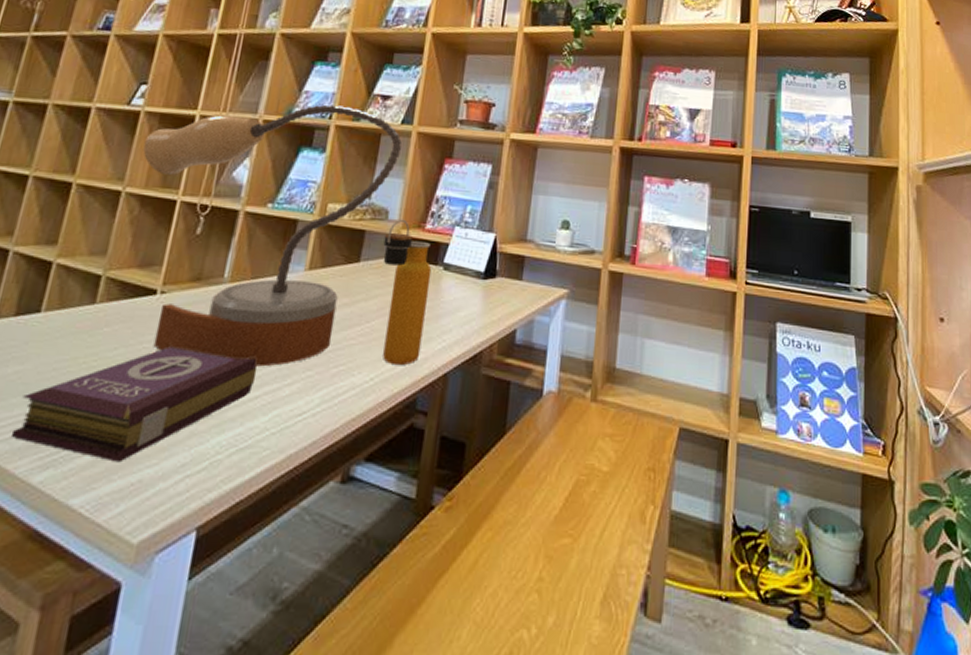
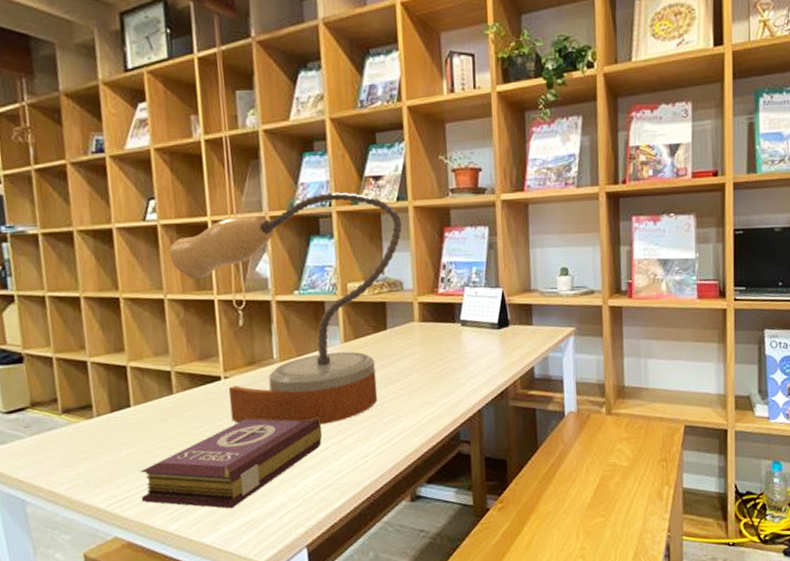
water bottle: present [383,219,432,366] -> none [403,287,455,409]

